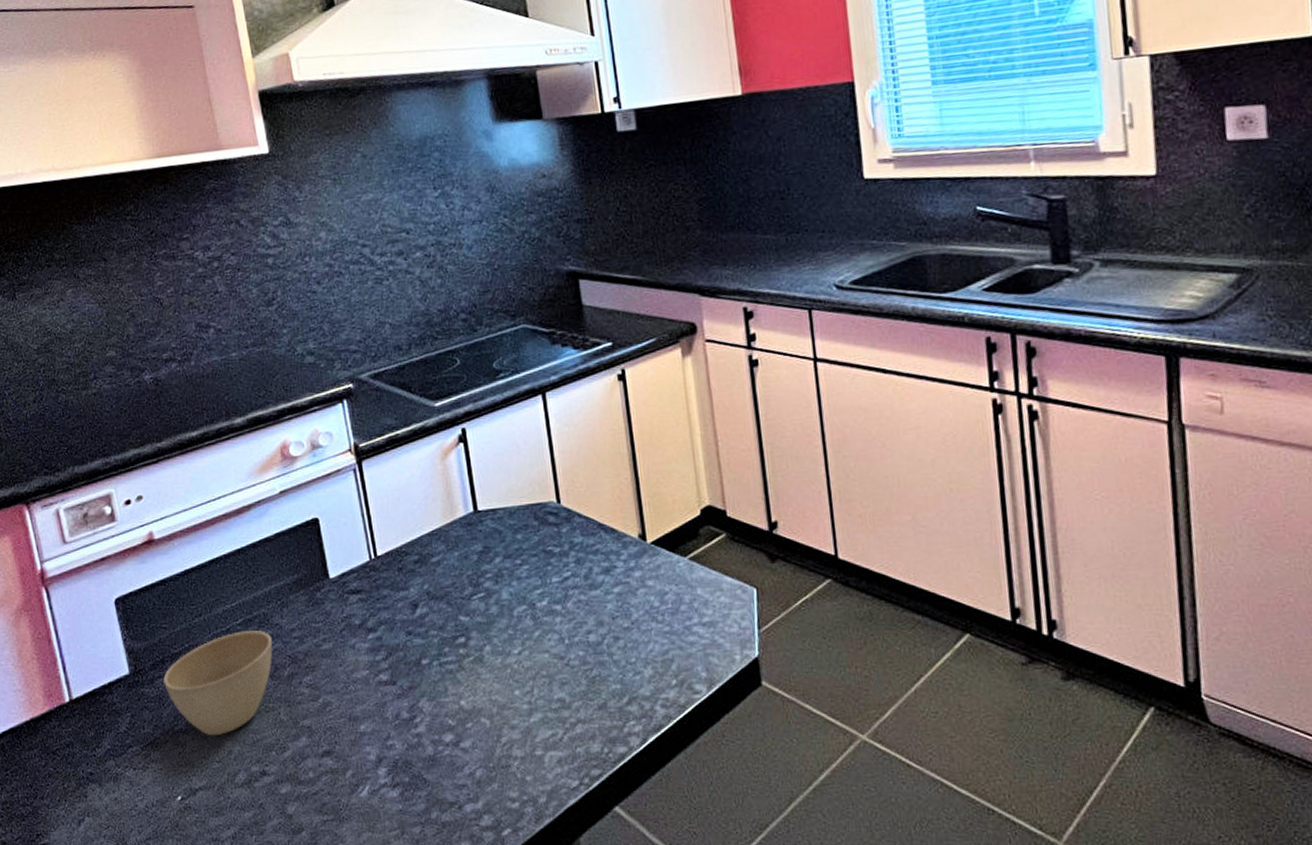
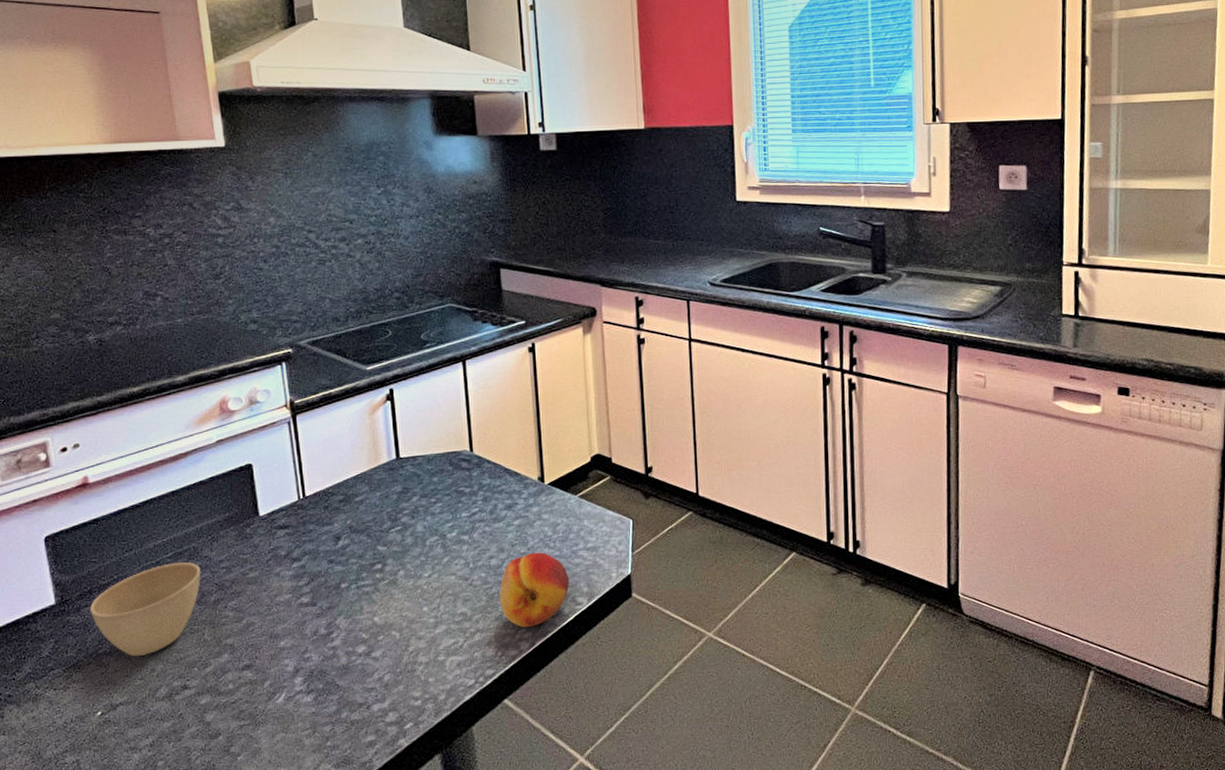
fruit: none [601,626,684,720] -> present [500,552,570,628]

